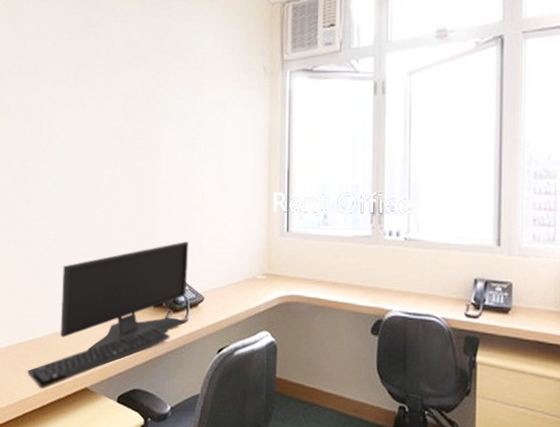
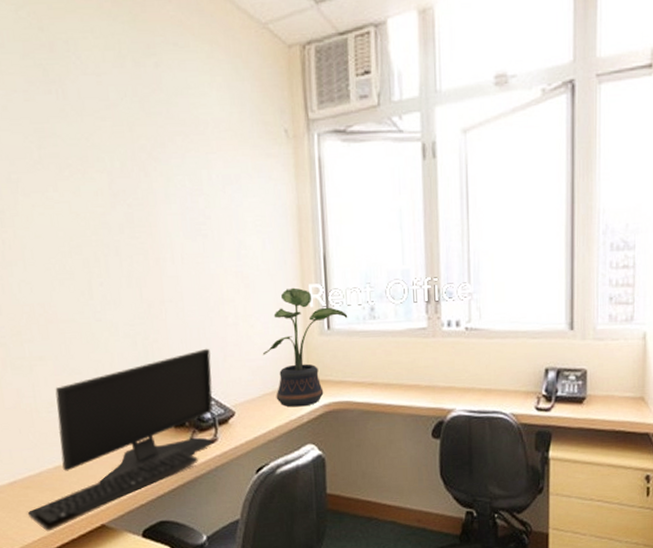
potted plant: none [231,194,305,297] -> present [262,287,348,407]

